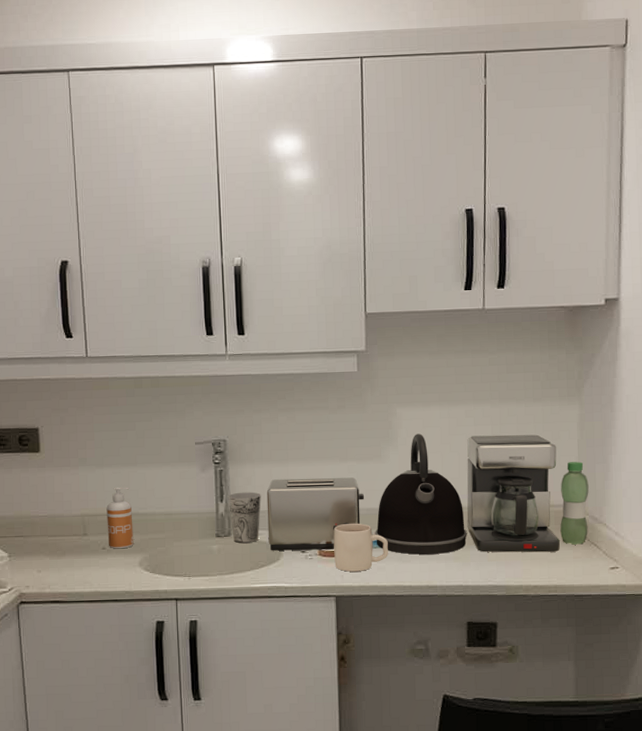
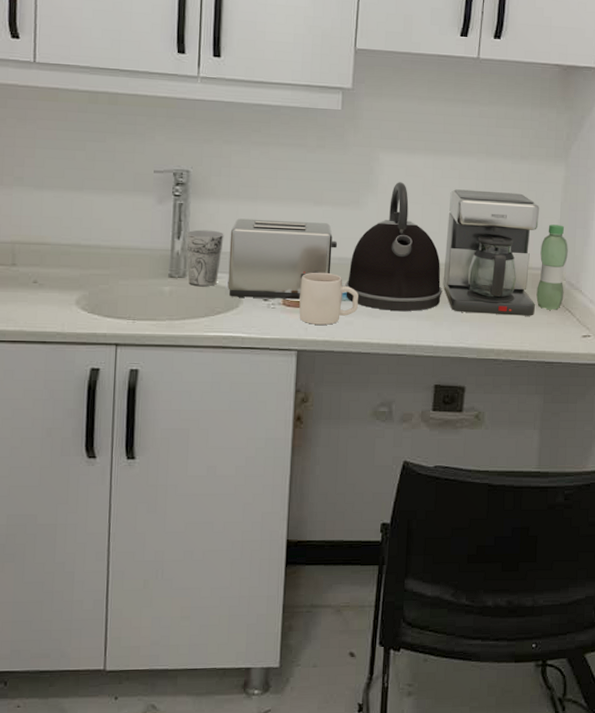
soap dispenser: present [106,487,134,549] -> none [41,213,73,284]

